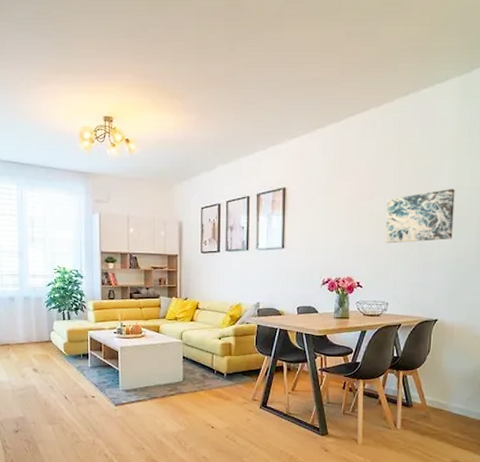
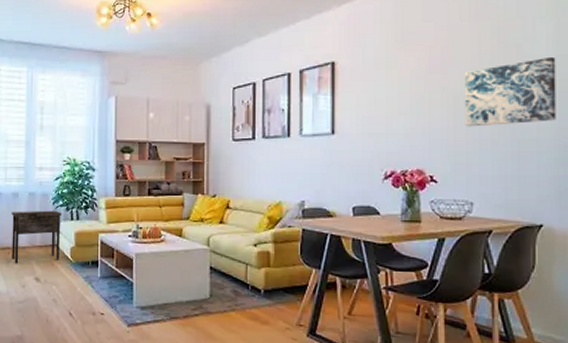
side table: none [9,312,55,358] -> present [11,210,63,264]

